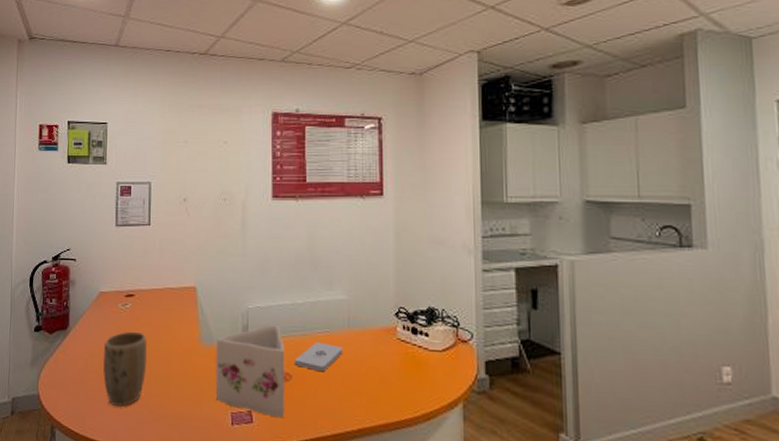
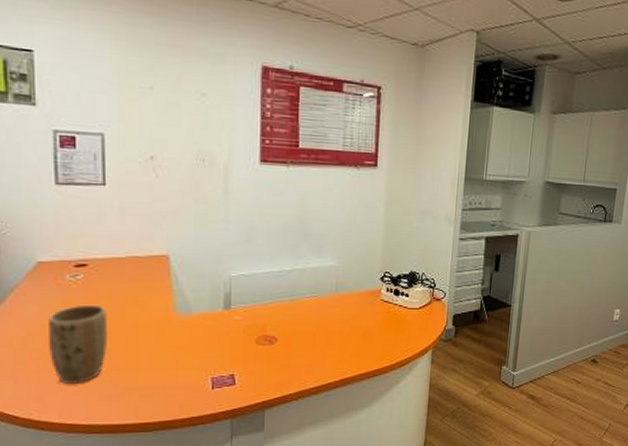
tissue box: present [215,323,285,418] -> none [193,290,271,378]
notepad: present [294,342,343,372] -> none [280,307,330,333]

